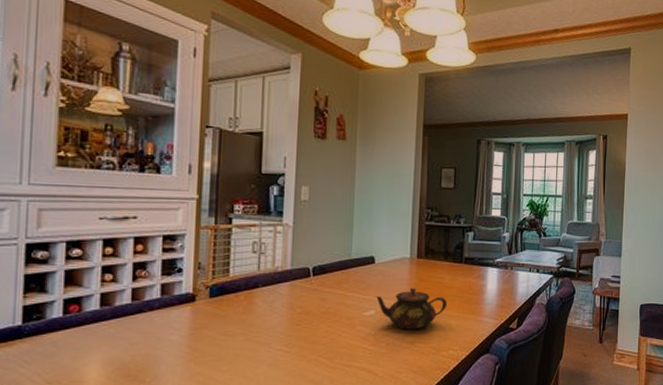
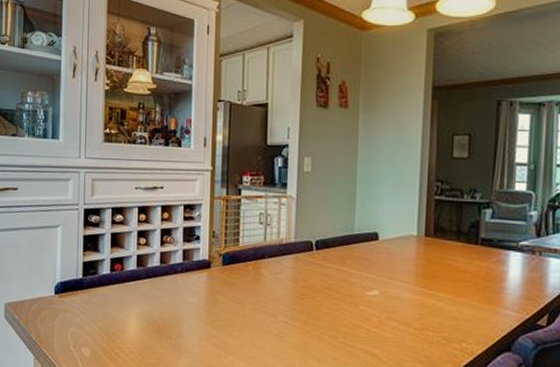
teapot: present [376,287,448,329] -> none [380,268,460,316]

